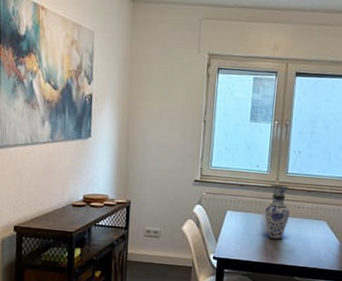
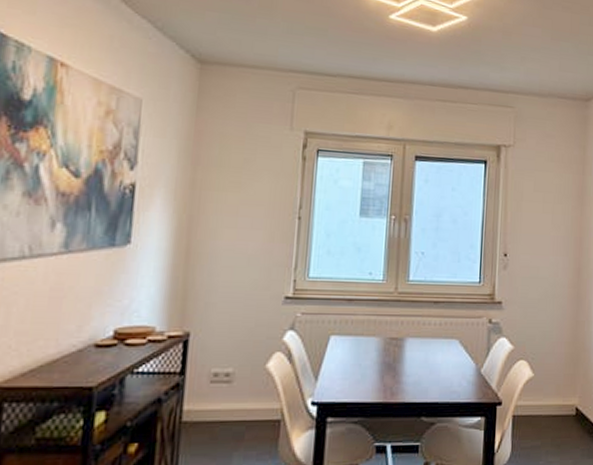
vase: present [265,184,290,240] -> none [381,296,414,369]

